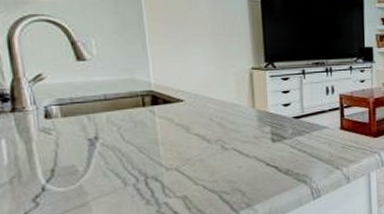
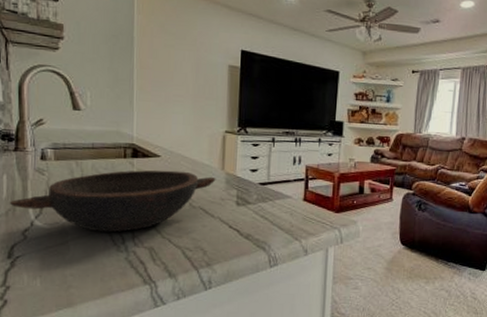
bowl: none [12,113,247,188] -> present [9,169,216,233]

